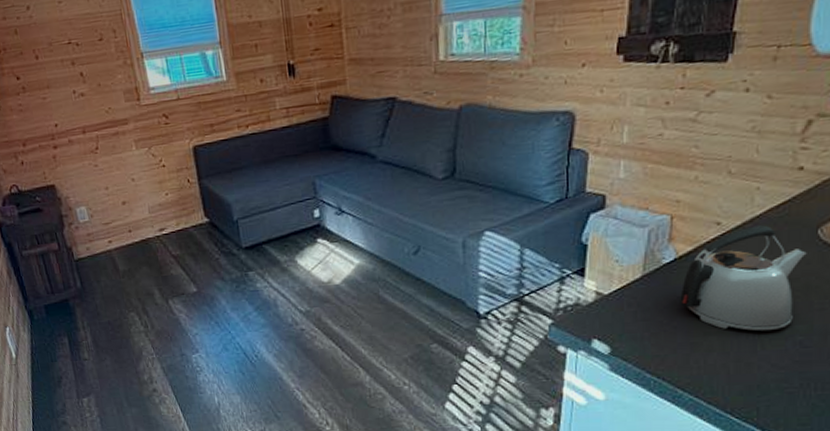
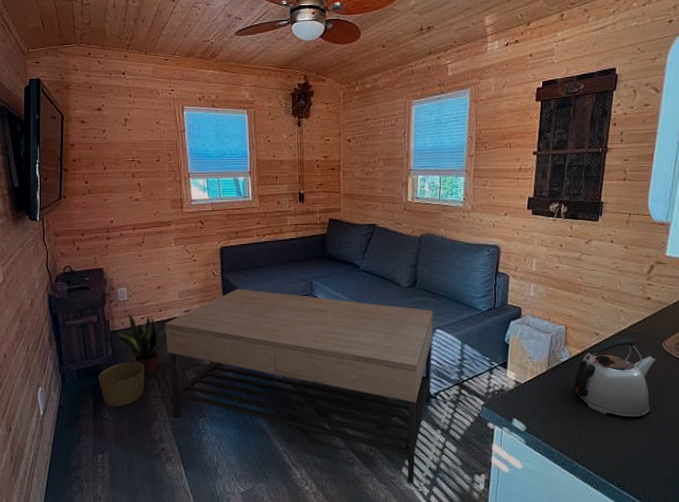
basket: none [69,288,124,346] -> present [98,357,145,407]
potted plant: none [83,237,140,309] -> present [117,313,166,376]
coffee table: none [137,197,481,421] -> present [165,288,434,484]

